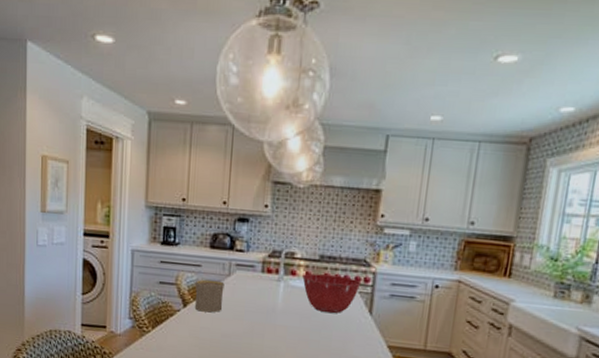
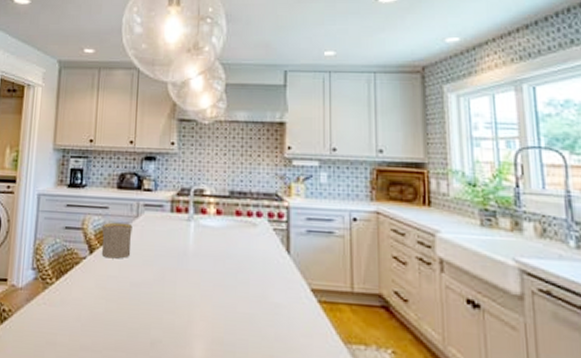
mixing bowl: present [302,273,362,314] -> none [213,211,275,255]

